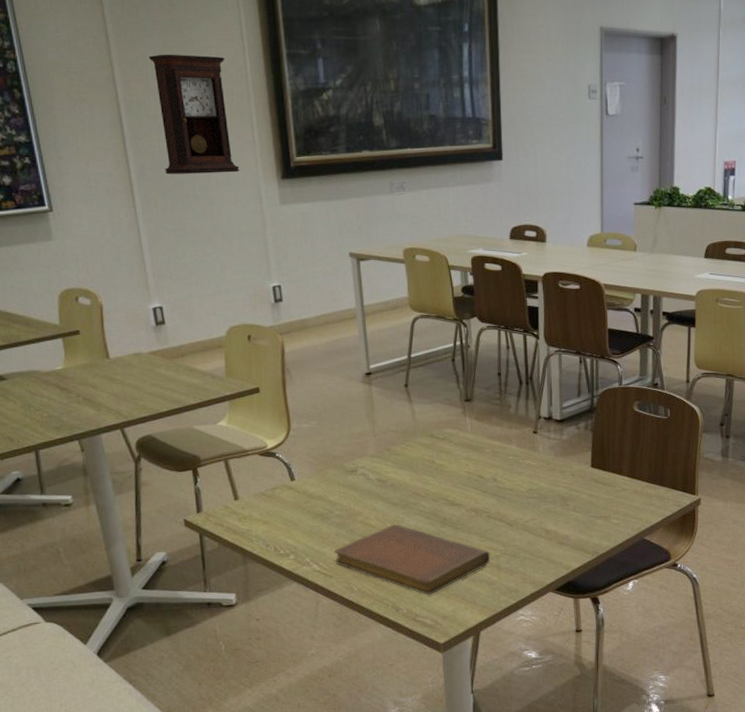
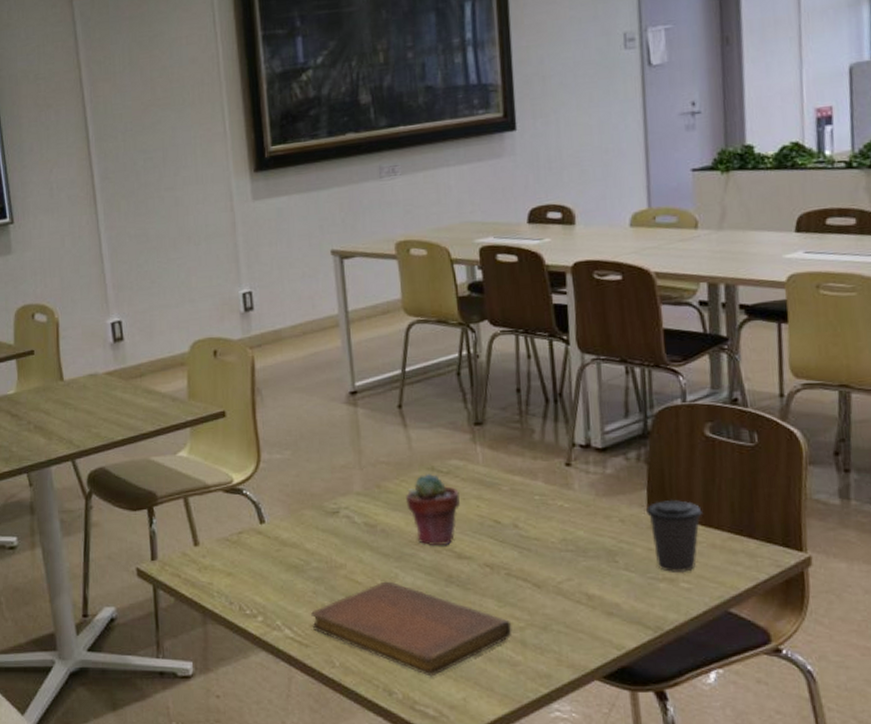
pendulum clock: present [148,54,240,174] -> none [117,46,209,176]
potted succulent: none [411,439,453,496] -> present [406,473,460,546]
coffee cup: none [589,458,629,512] -> present [645,499,702,572]

